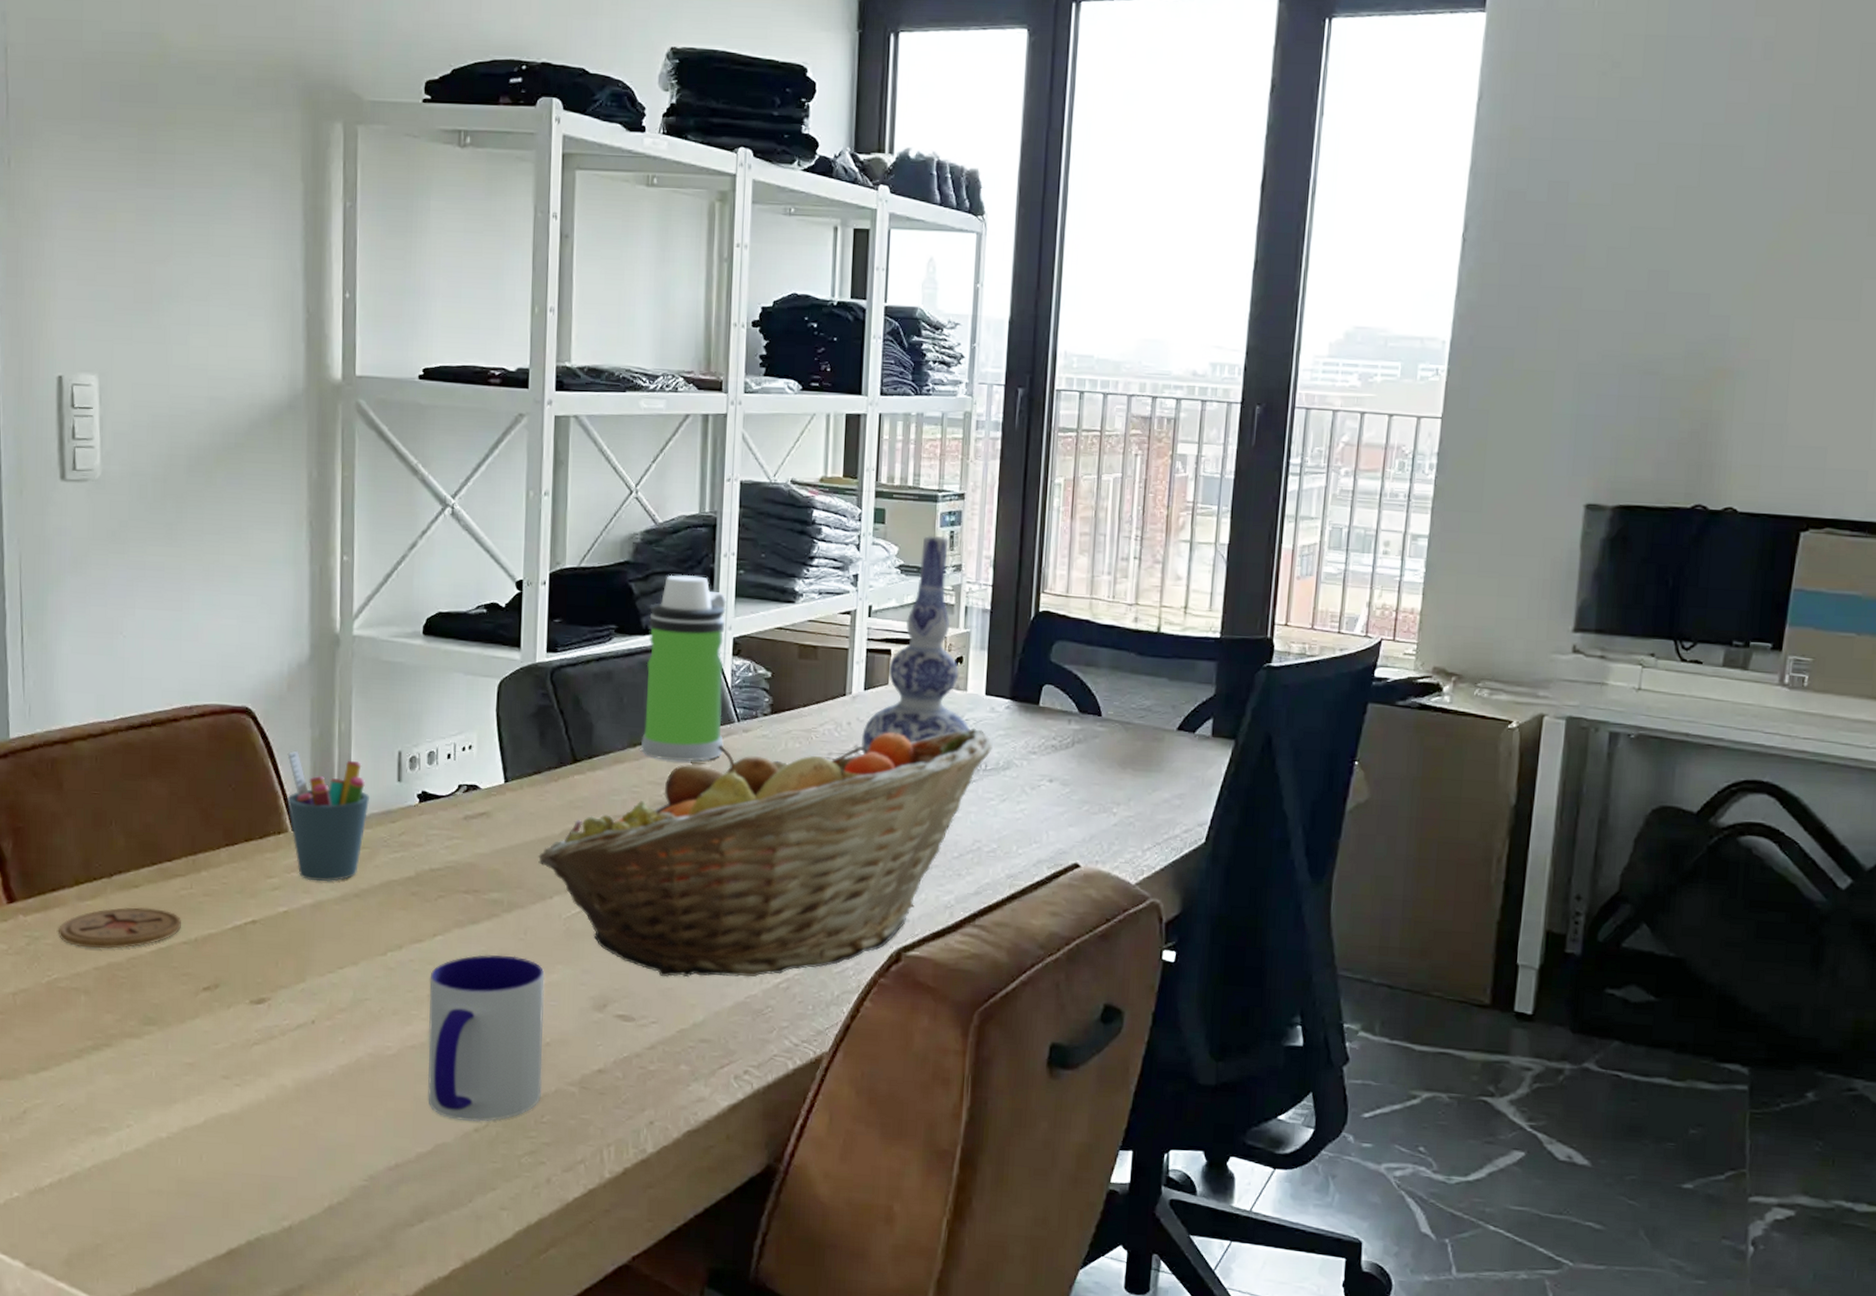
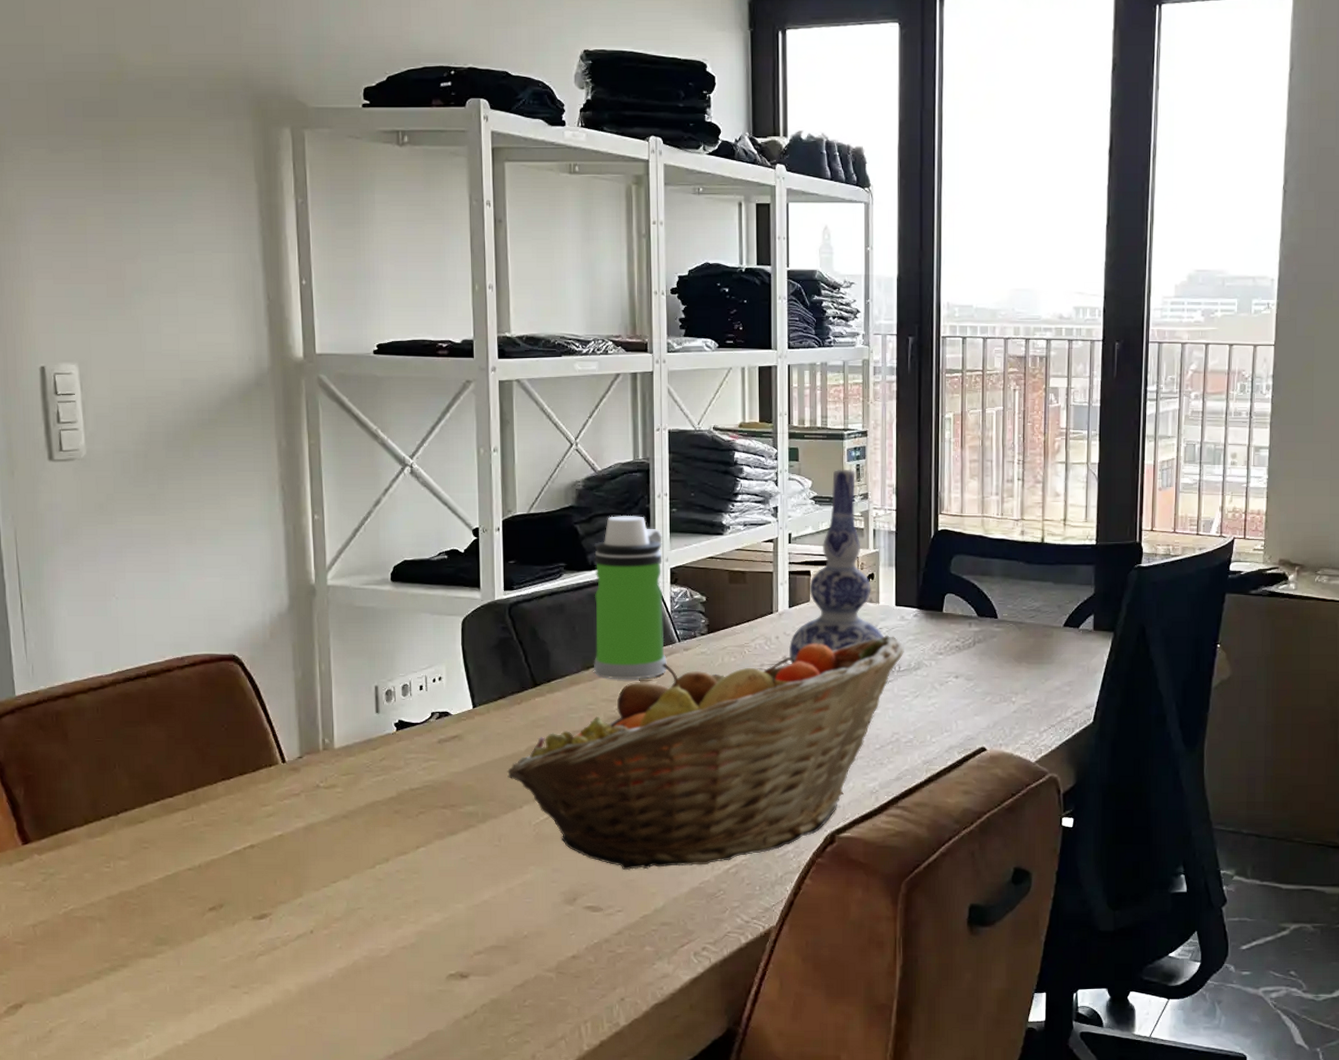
coaster: present [57,907,181,949] -> none [71,840,185,880]
pen holder: present [287,750,369,882] -> none [274,691,351,807]
mug: present [427,954,545,1122] -> none [415,861,522,1009]

